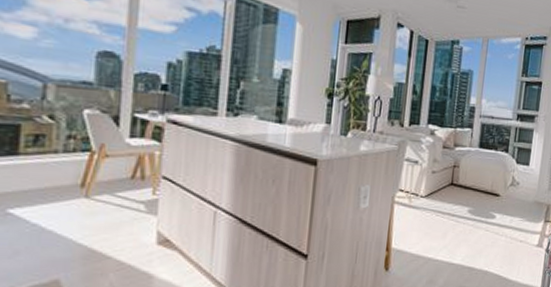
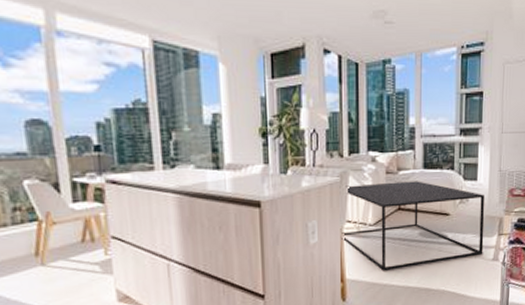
coffee table: none [392,155,535,245] -> present [341,181,485,271]

